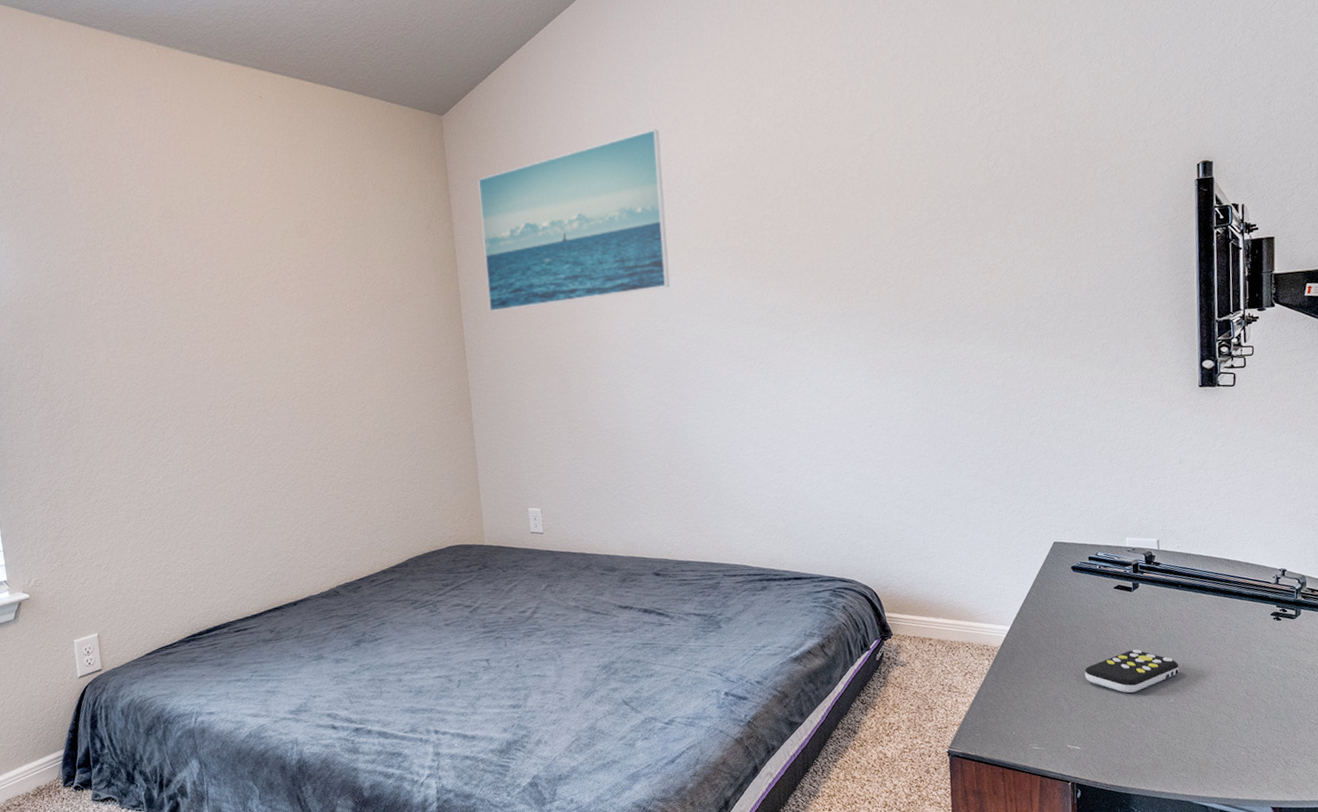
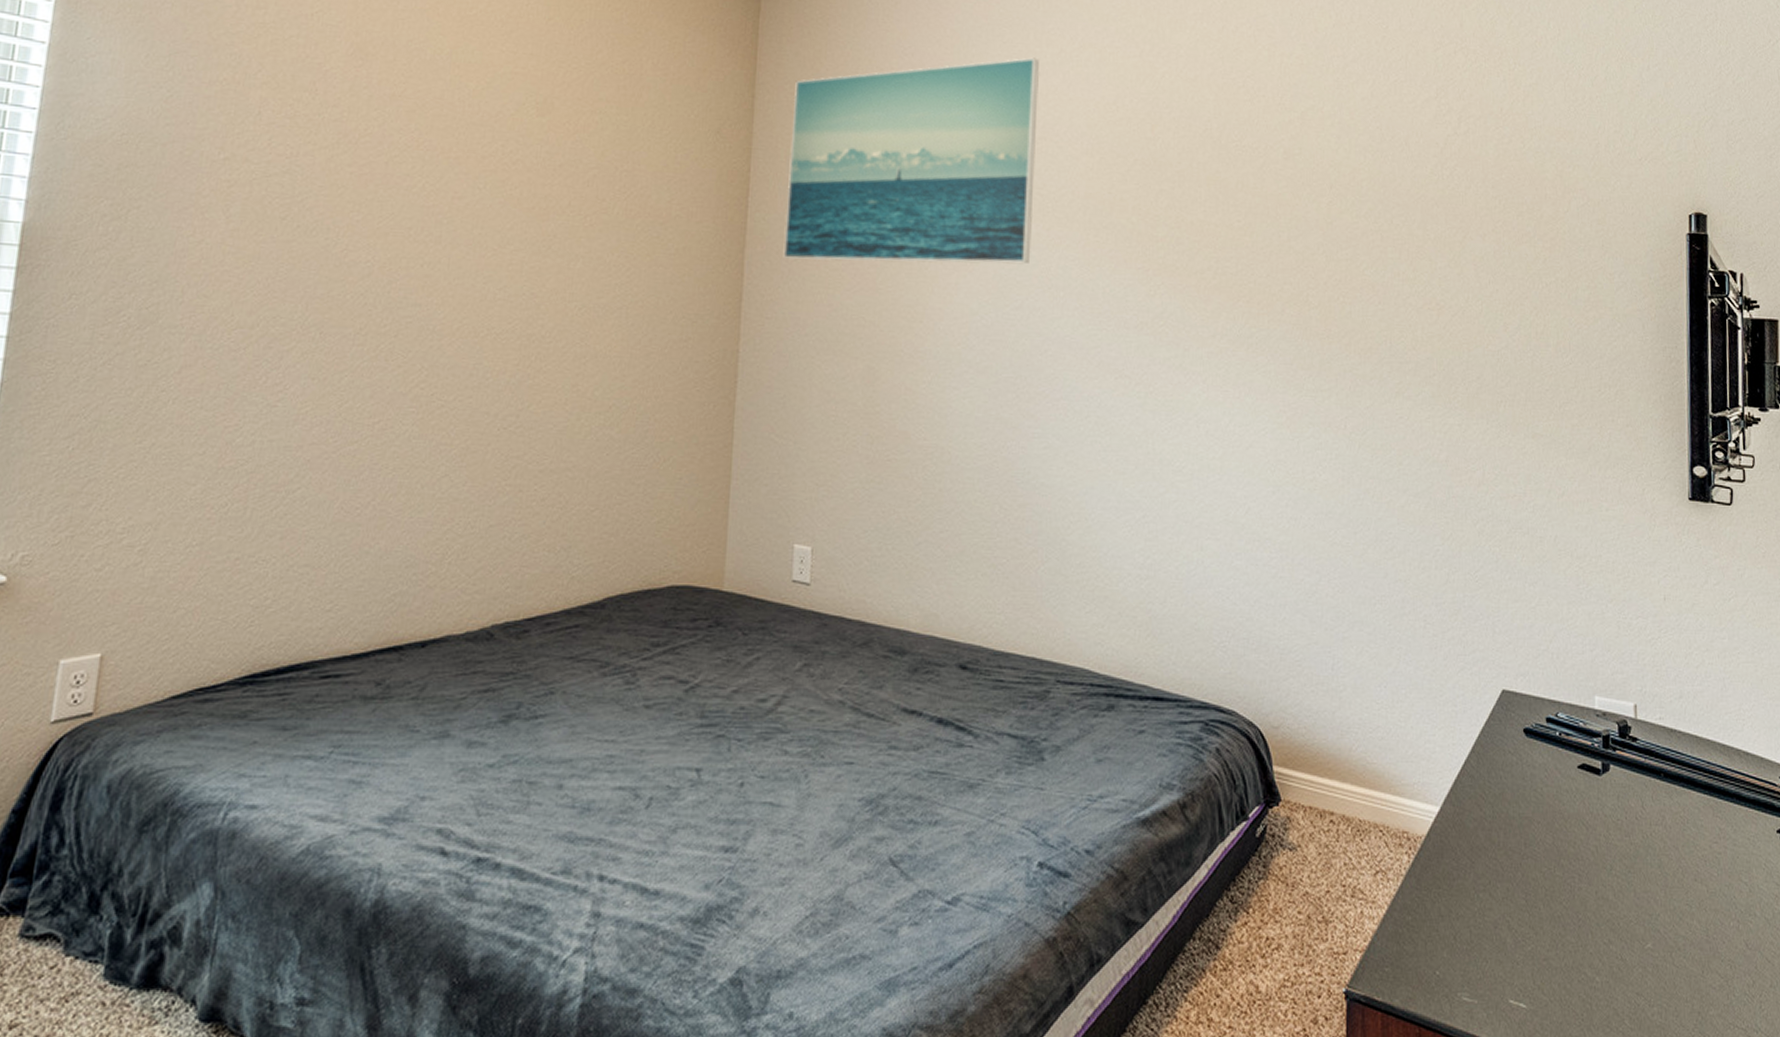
remote control: present [1084,649,1179,693] -> none [1535,863,1660,928]

